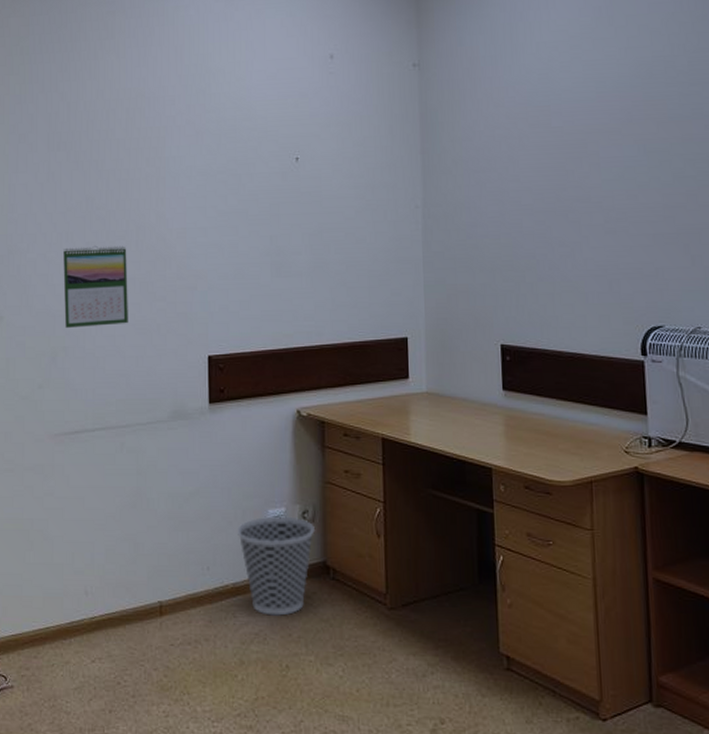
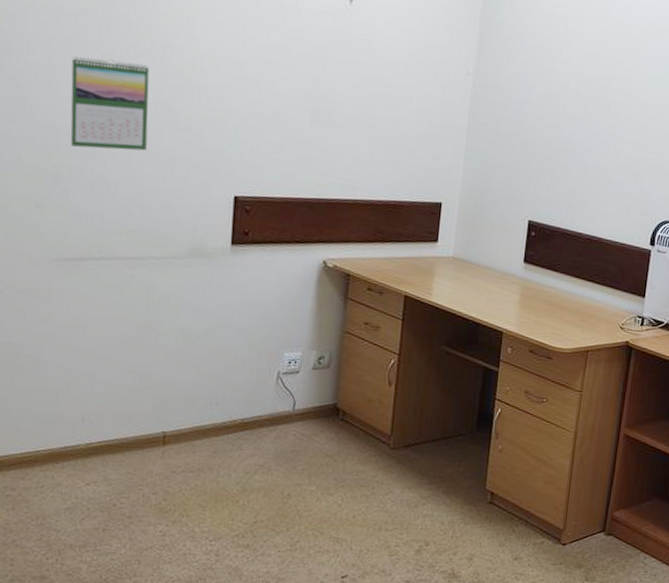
wastebasket: present [238,516,315,616] -> none [250,359,329,451]

